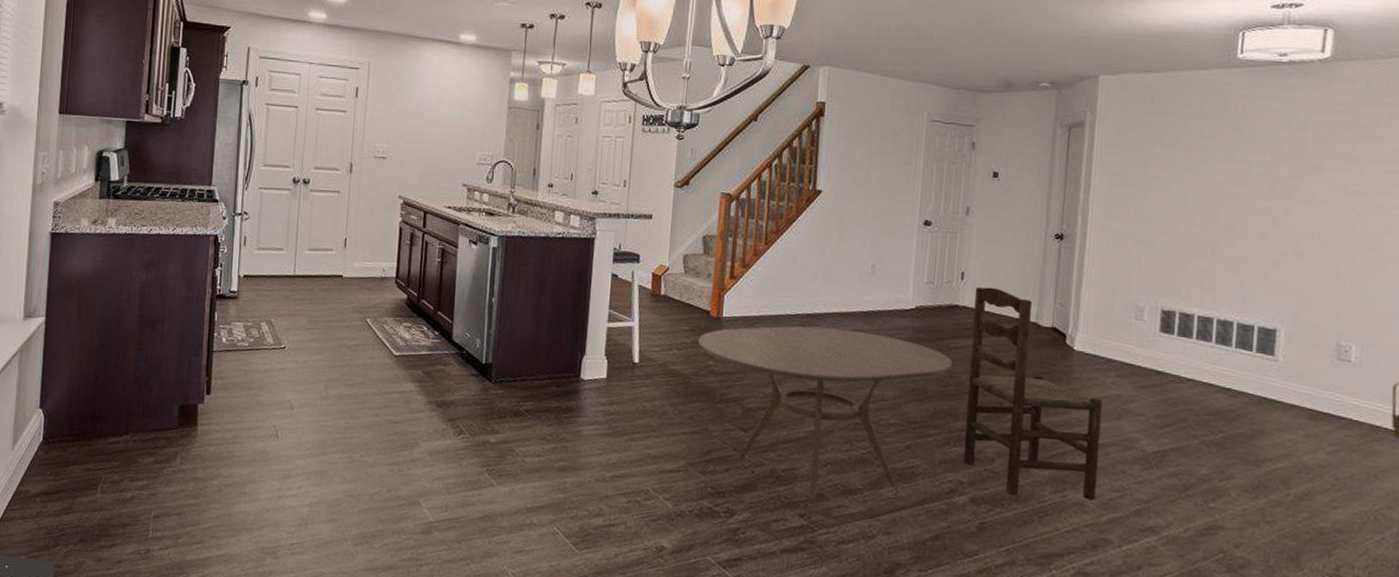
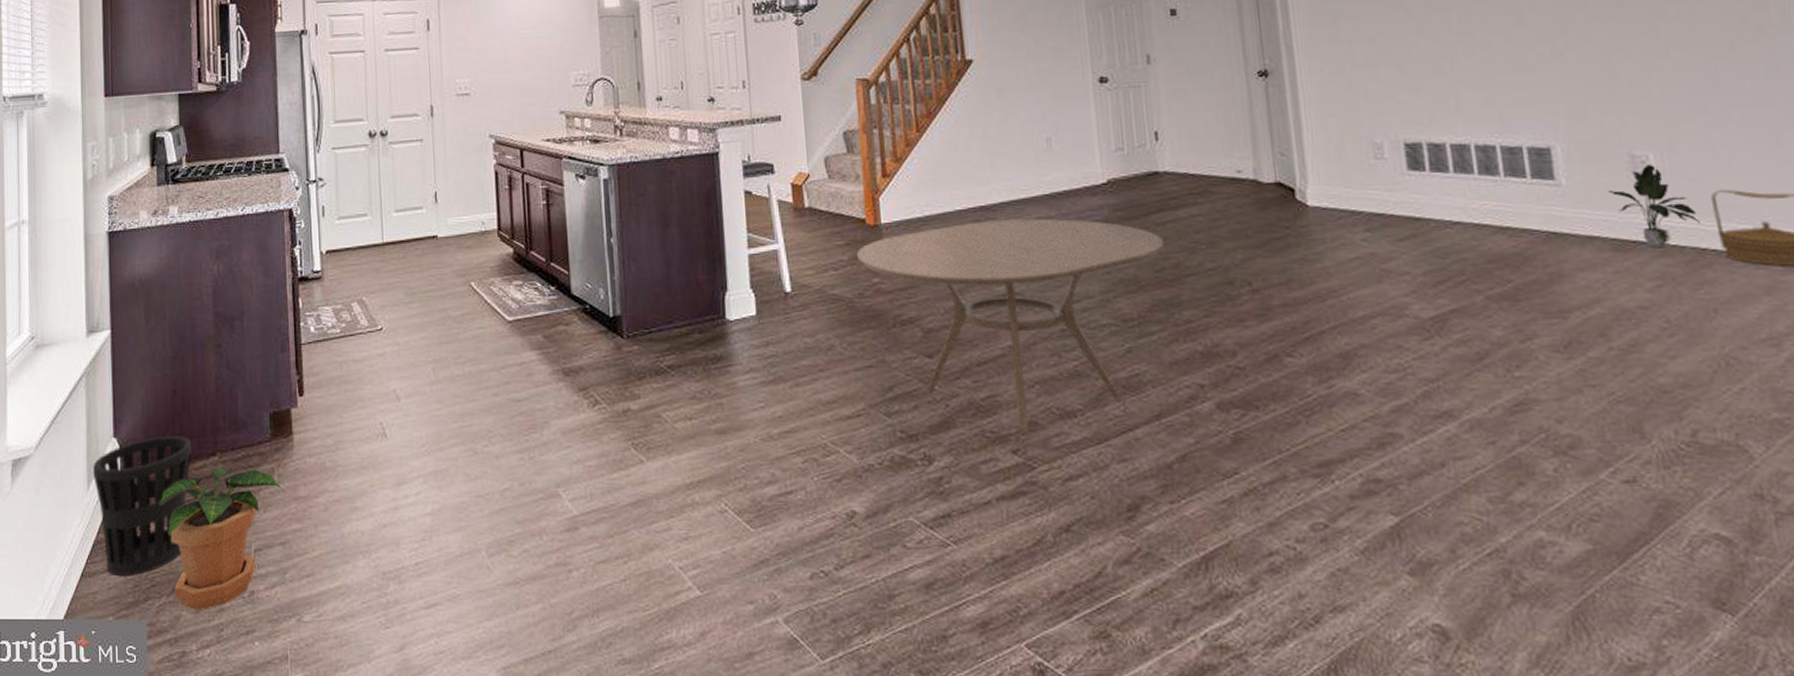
wastebasket: none [18,412,108,525] -> present [93,436,191,577]
potted plant: none [74,444,183,560] -> present [159,466,282,611]
dining chair: present [963,286,1103,500] -> none [1174,144,1370,394]
potted plant: none [1314,353,1380,422] -> present [1608,163,1700,249]

